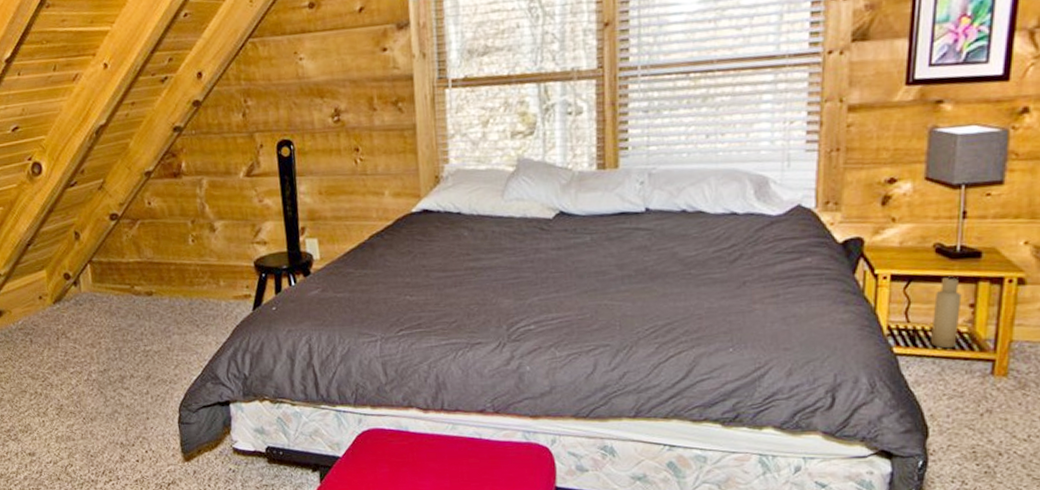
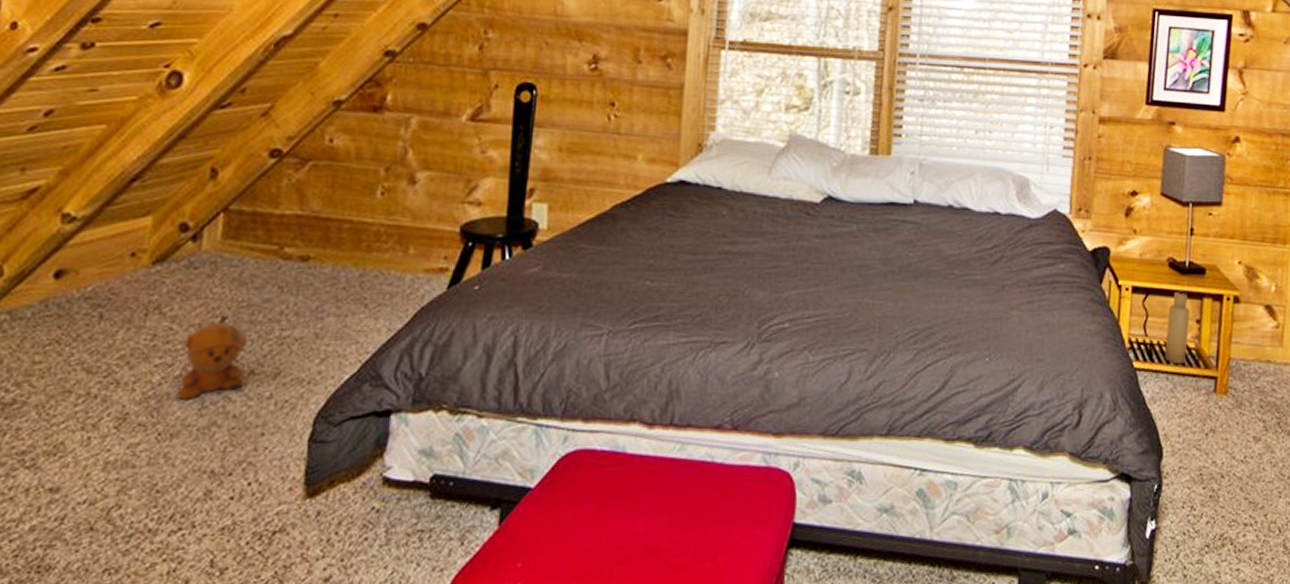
stuffed bear: none [85,337,129,396] -> present [176,316,248,400]

